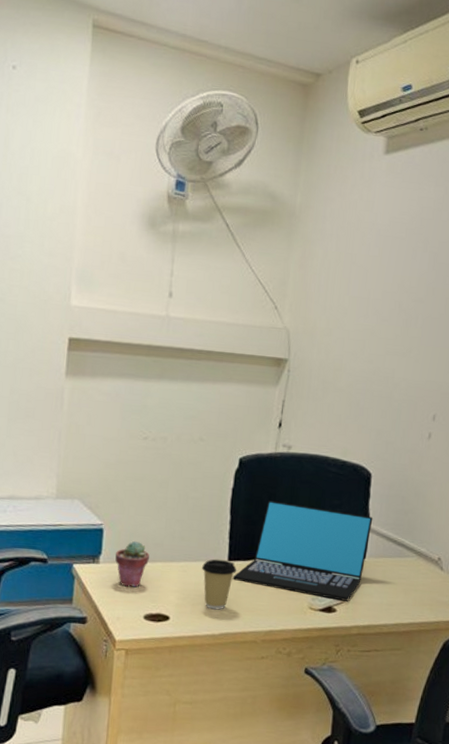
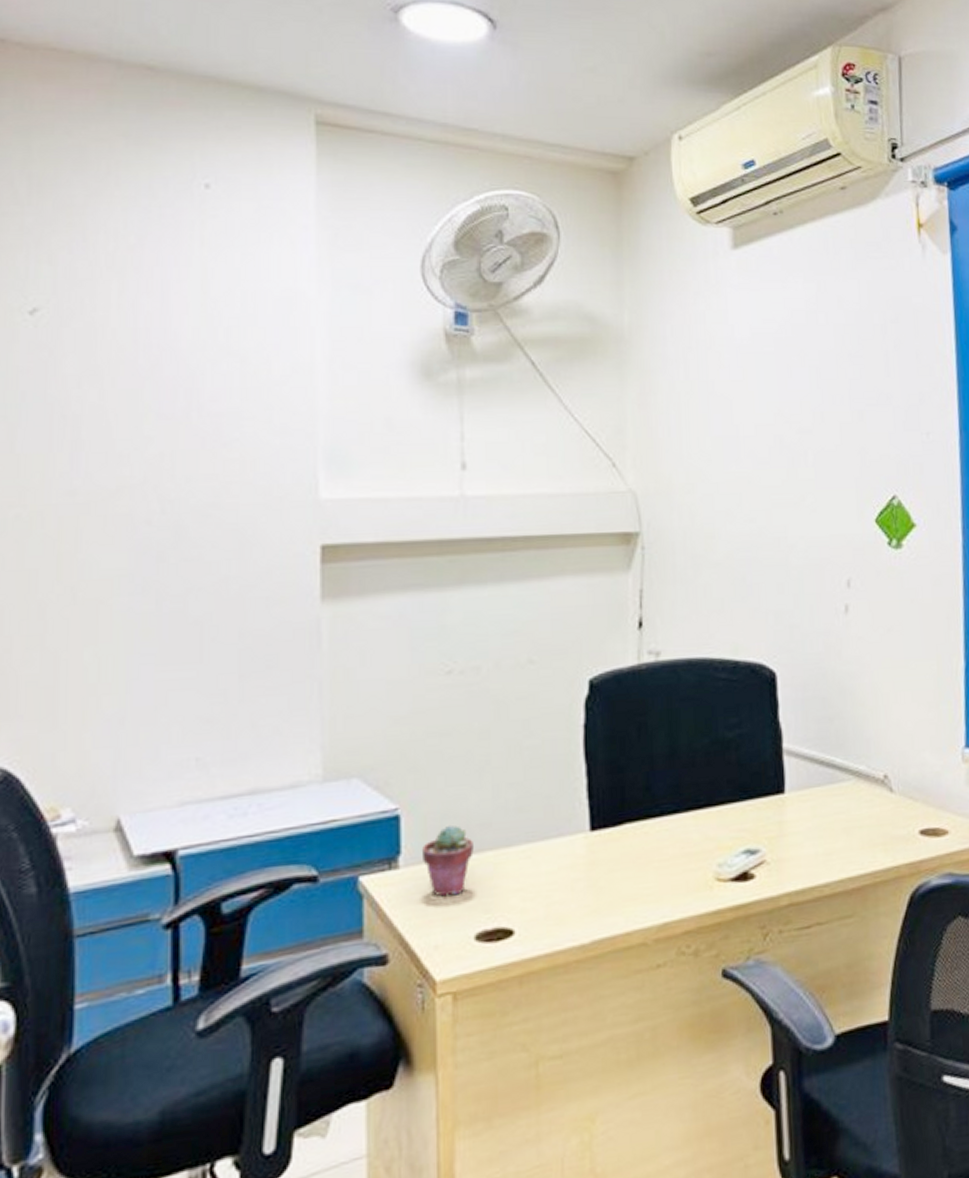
coffee cup: present [201,559,236,610] -> none [552,830,604,908]
laptop: present [232,500,373,601] -> none [600,732,788,860]

